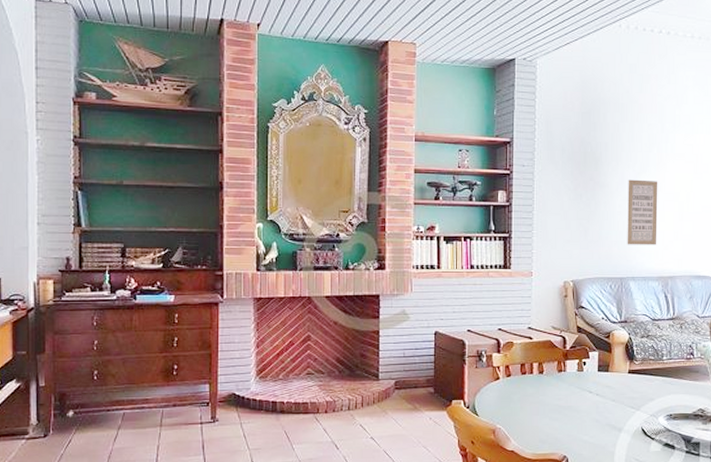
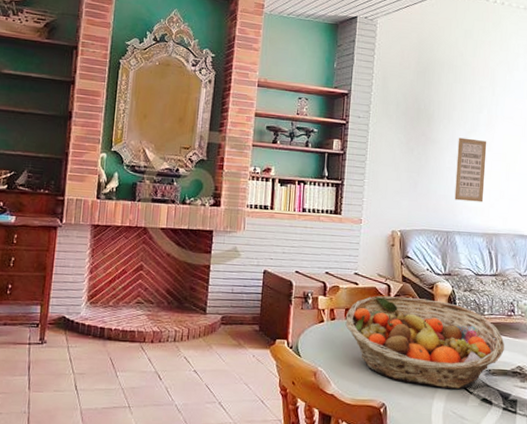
fruit basket: none [522,347,685,436] -> present [345,295,504,389]

